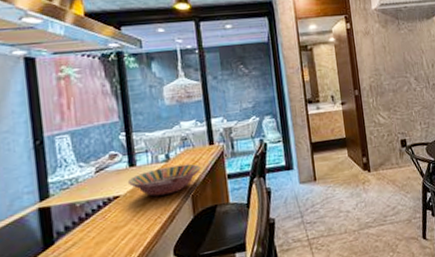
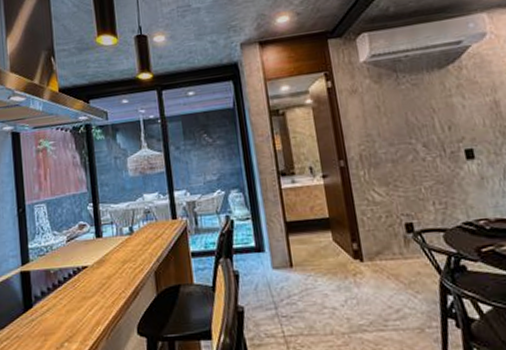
serving bowl: present [127,163,201,197] -> none [94,238,164,270]

